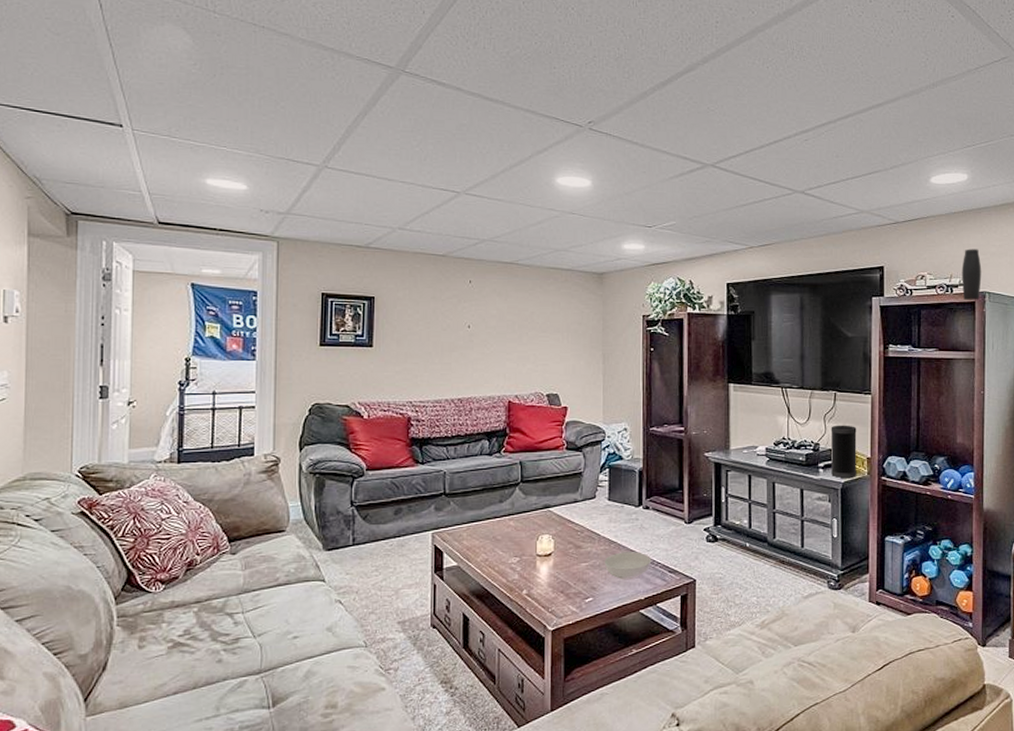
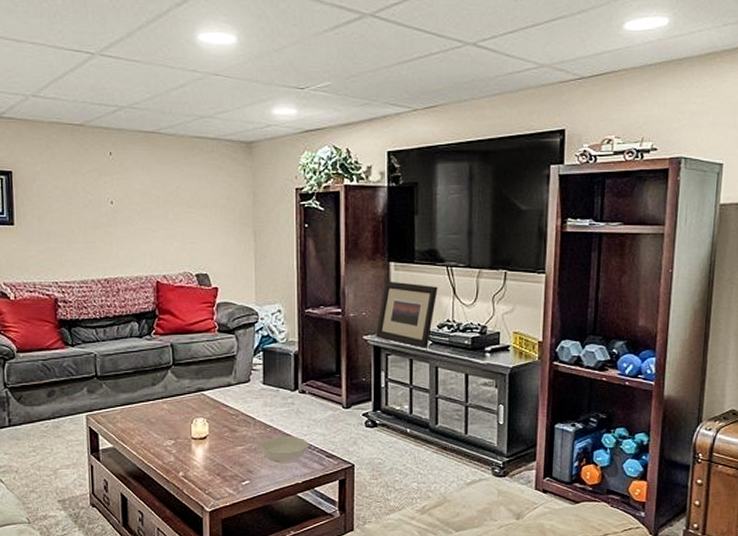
picture frame: none [717,401,774,465] -> present [376,281,438,348]
speaker: present [831,425,857,479] -> none [499,306,528,364]
vase: present [961,249,982,300] -> none [654,107,679,167]

